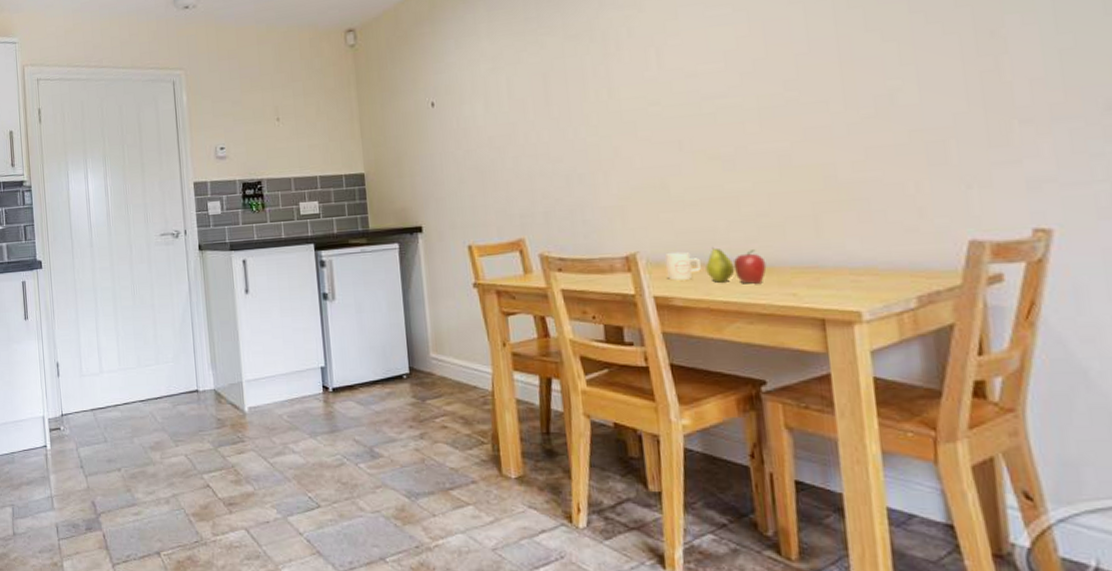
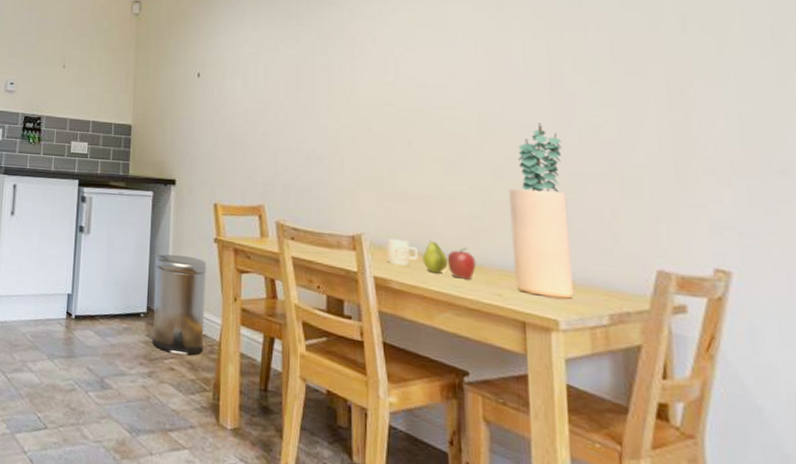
pedal bin: none [411,306,476,412] -> present [152,254,207,356]
vase: none [798,97,876,289] -> present [509,123,573,299]

